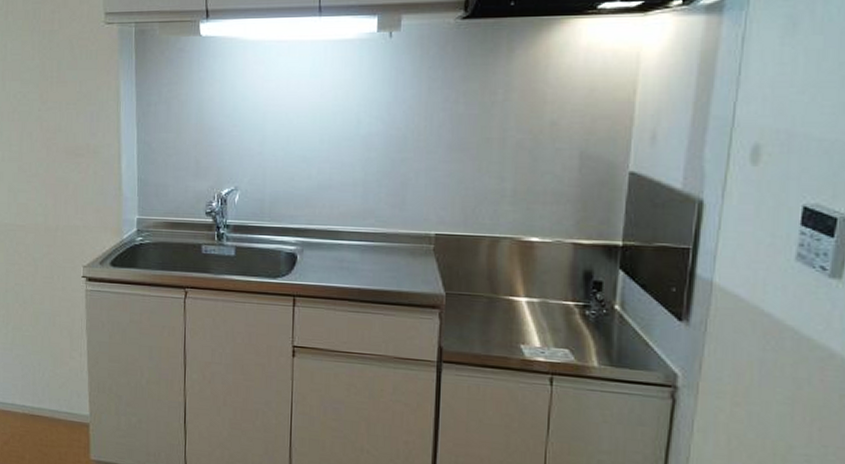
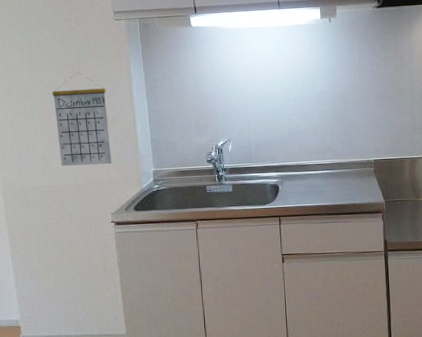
calendar: none [25,87,89,205] -> present [52,72,112,166]

